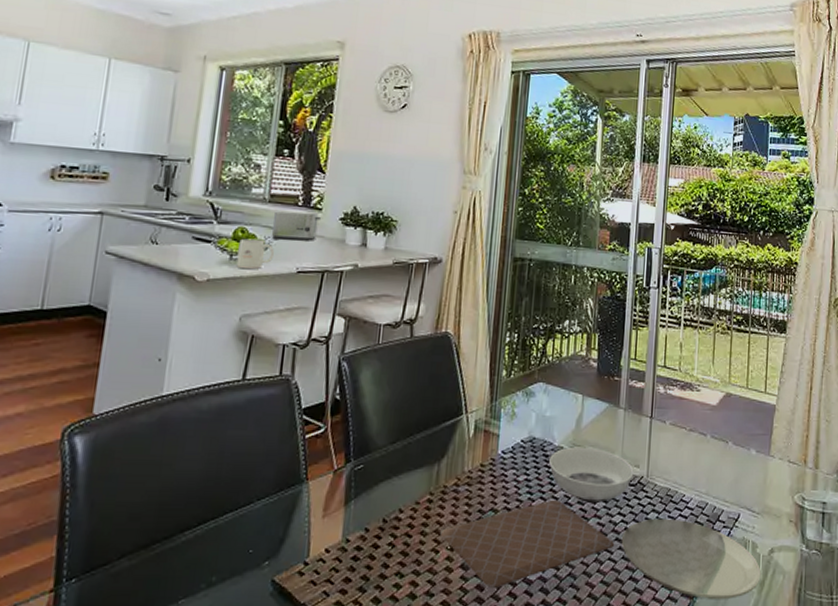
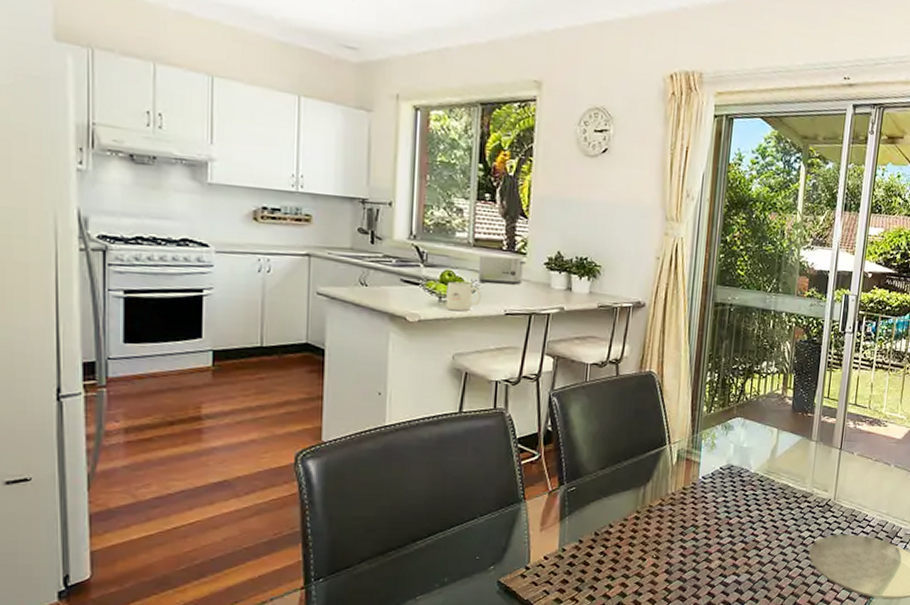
placemat: present [440,499,615,588] -> none [646,517,803,589]
bowl: present [549,446,634,503] -> none [745,473,823,521]

